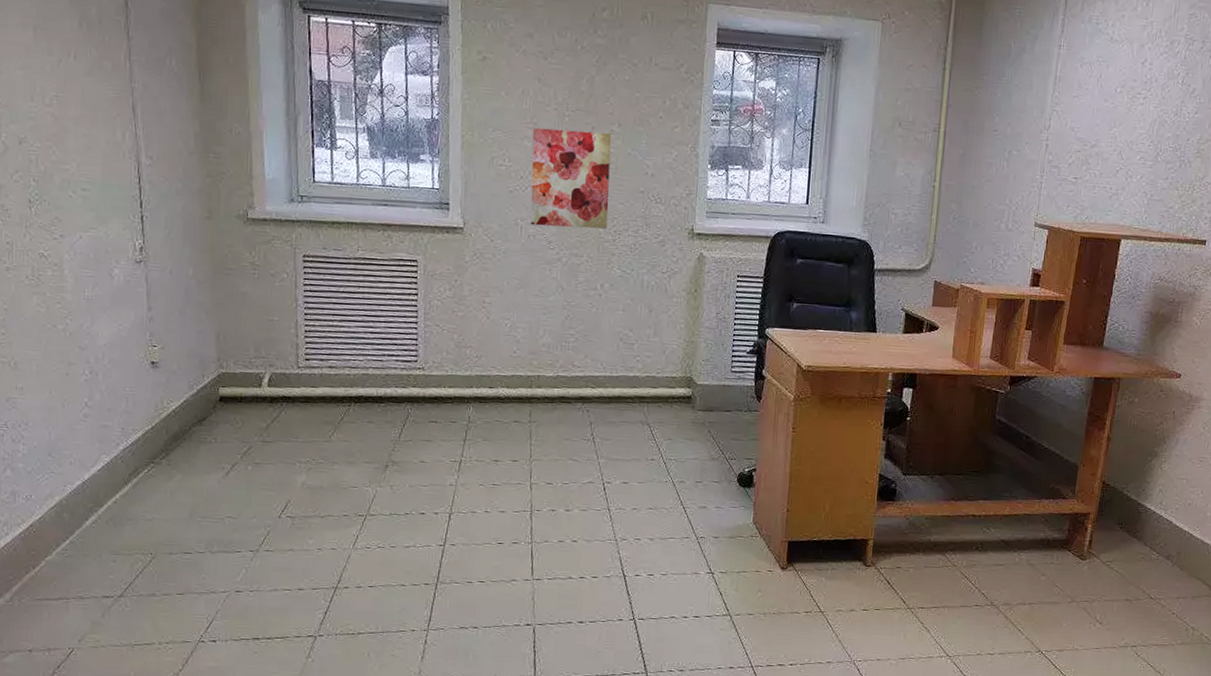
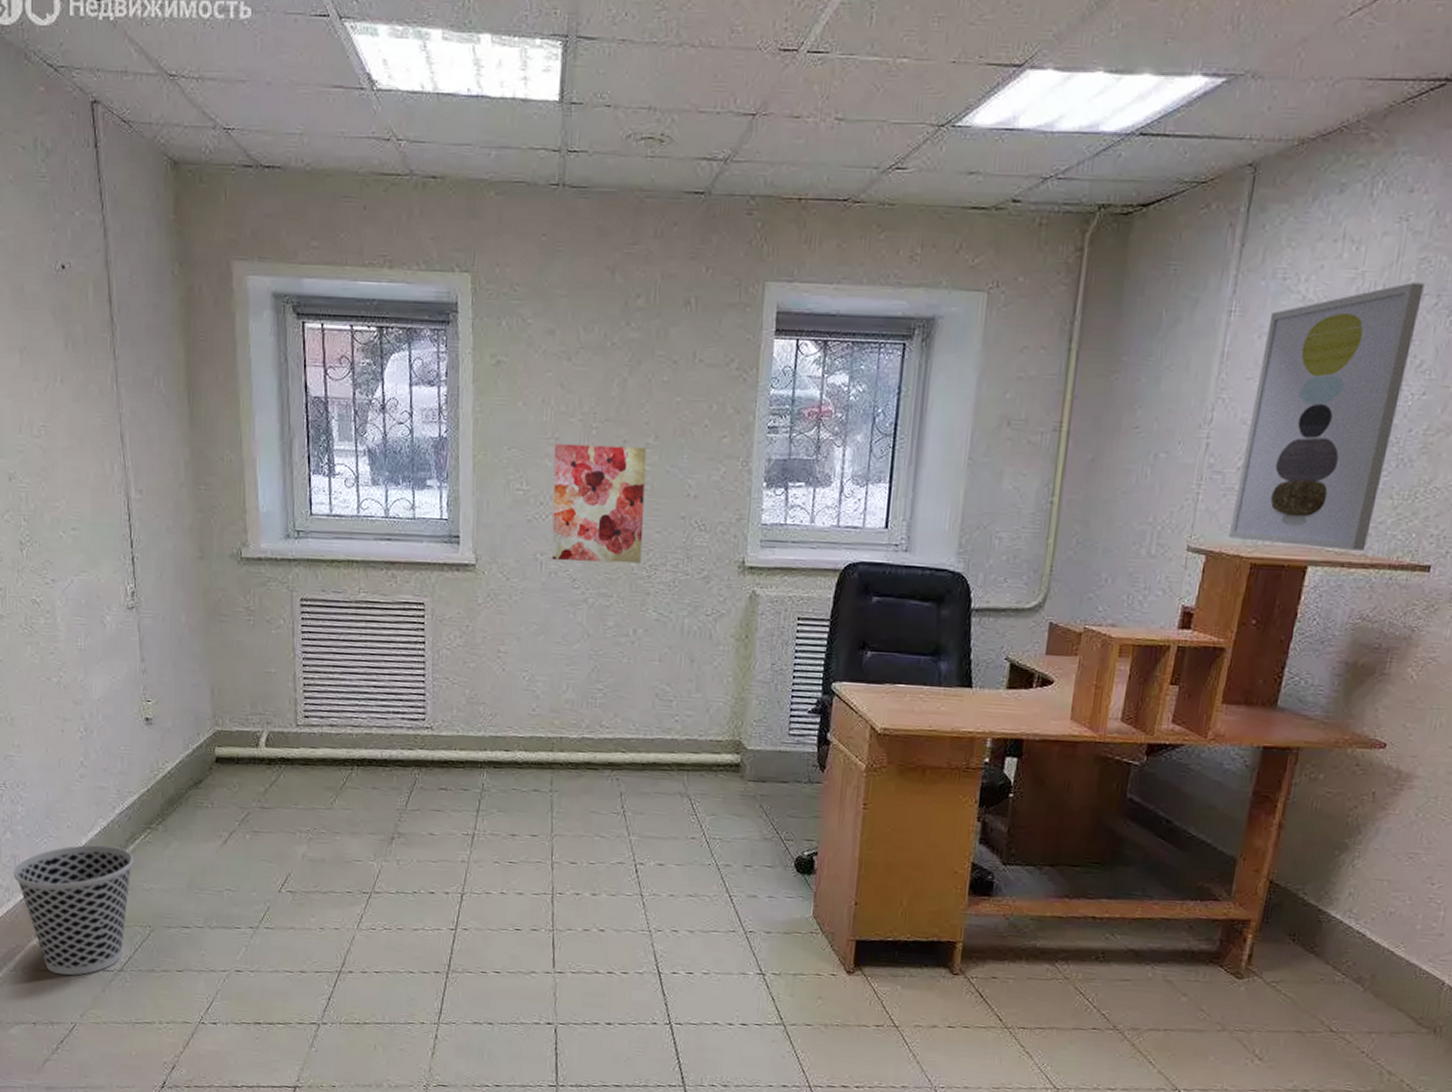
wastebasket: none [12,479,136,604] -> present [13,844,133,976]
wall art: none [1065,31,1194,228] -> present [1229,282,1425,551]

